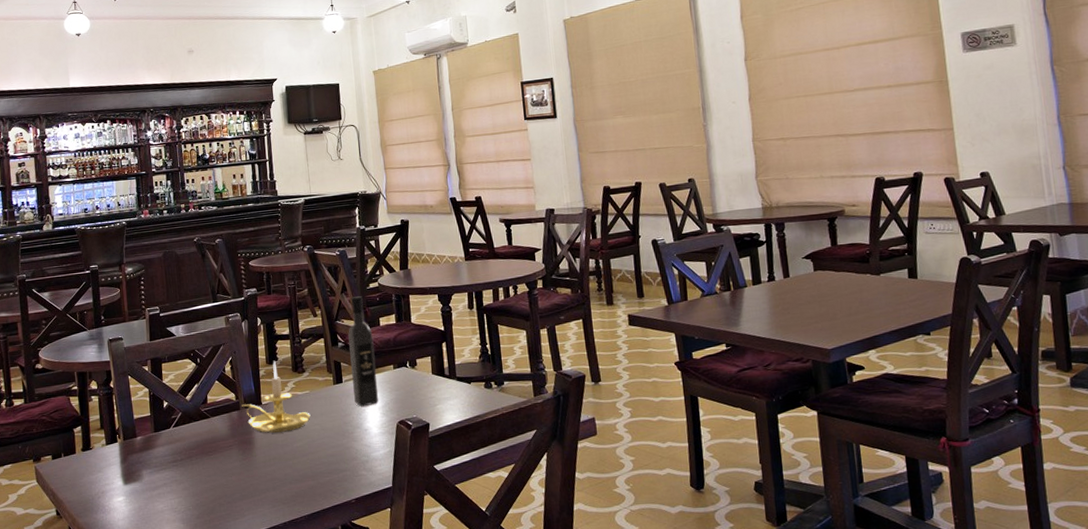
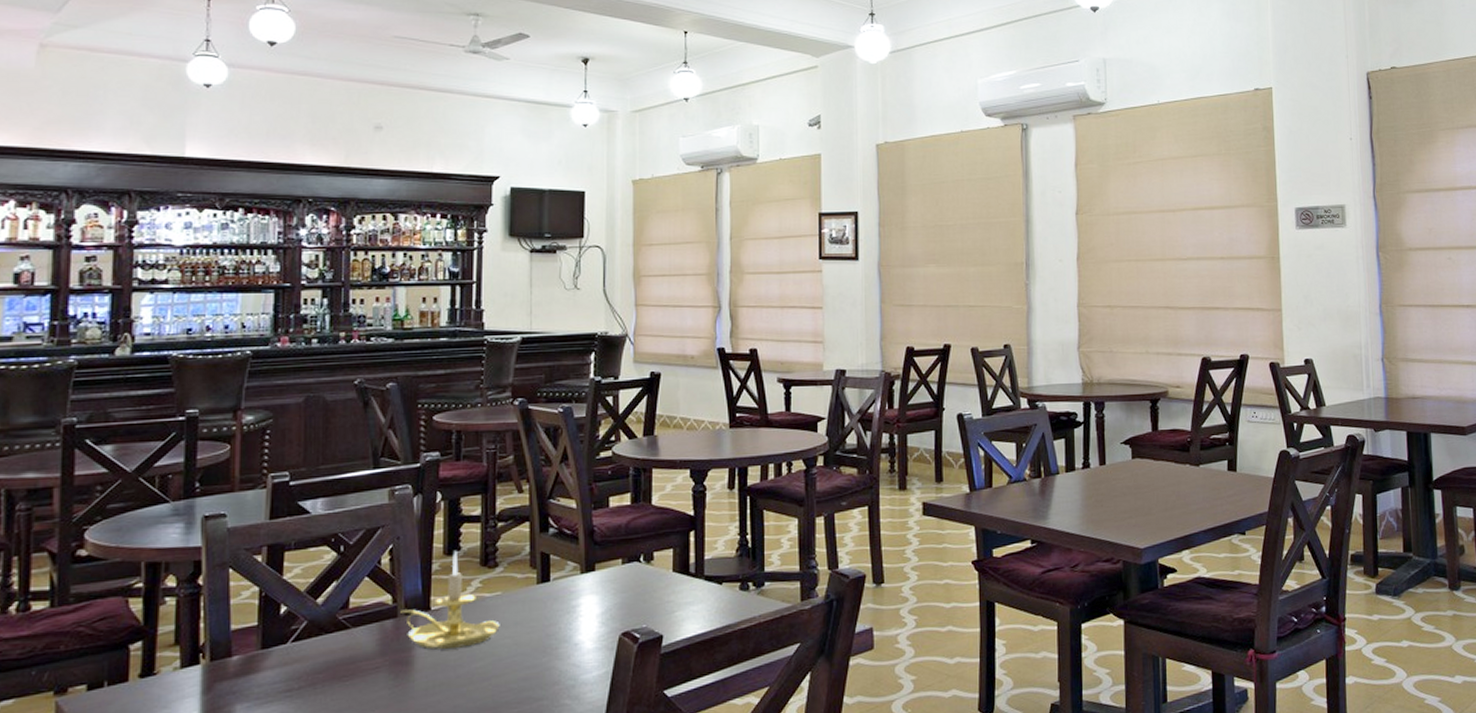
wine bottle: present [348,296,379,407] -> none [564,468,598,614]

